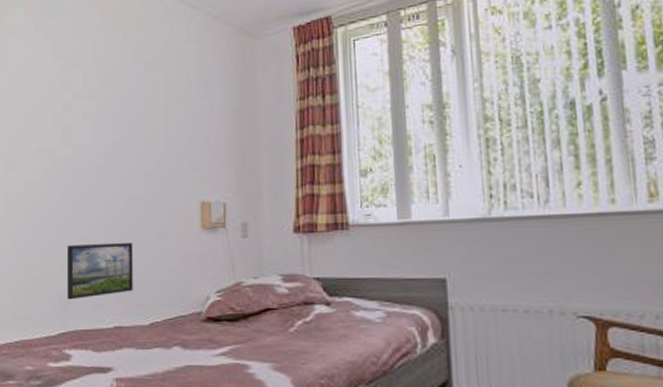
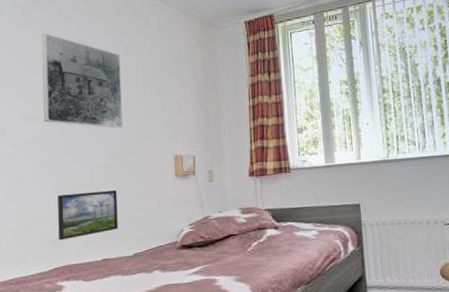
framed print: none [54,51,141,166] -> present [41,33,123,129]

